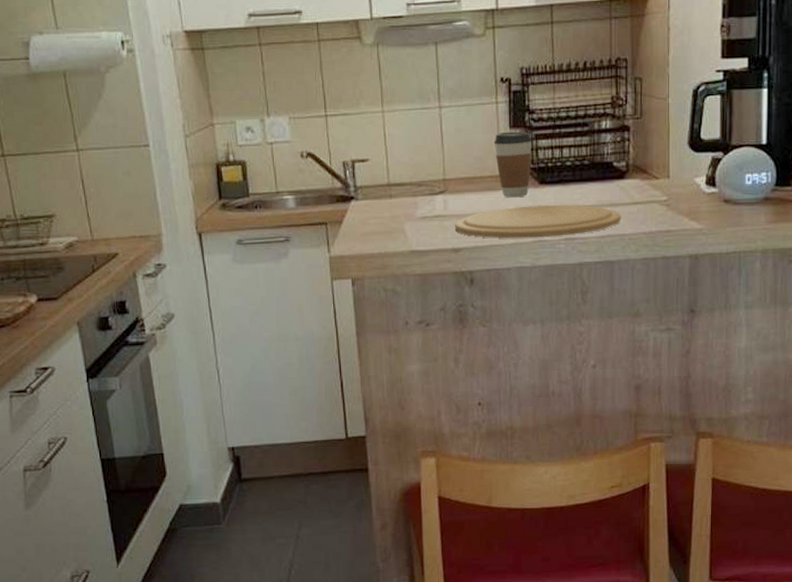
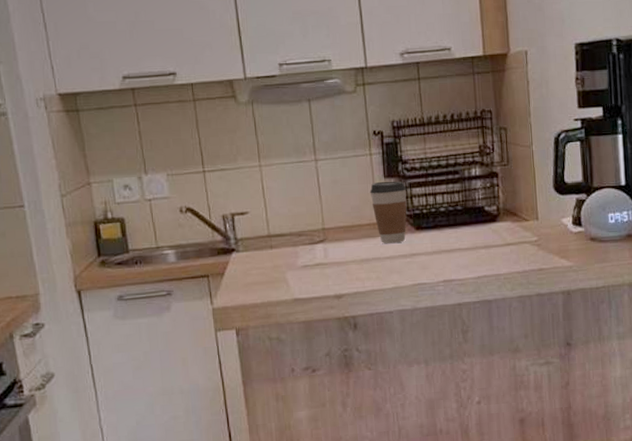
plate: present [454,205,621,238] -> none [335,248,496,283]

